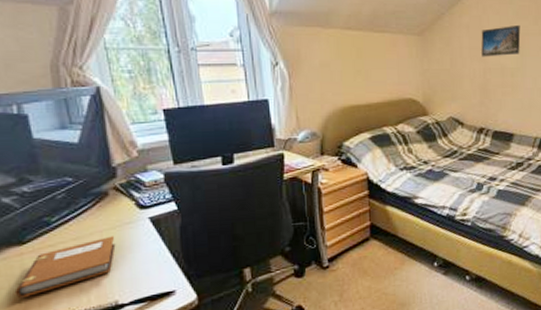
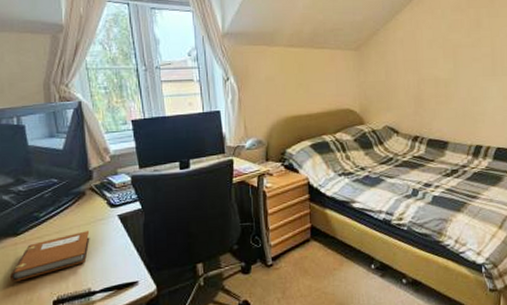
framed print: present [481,24,521,57] -> none [414,37,454,69]

